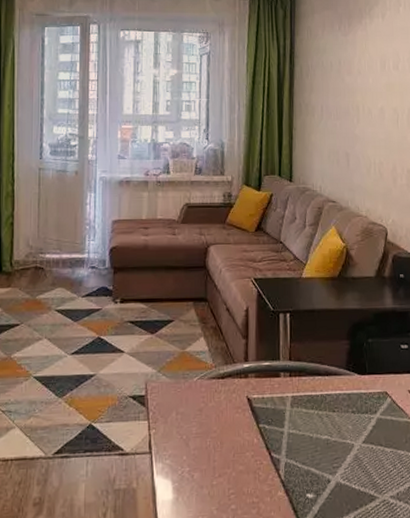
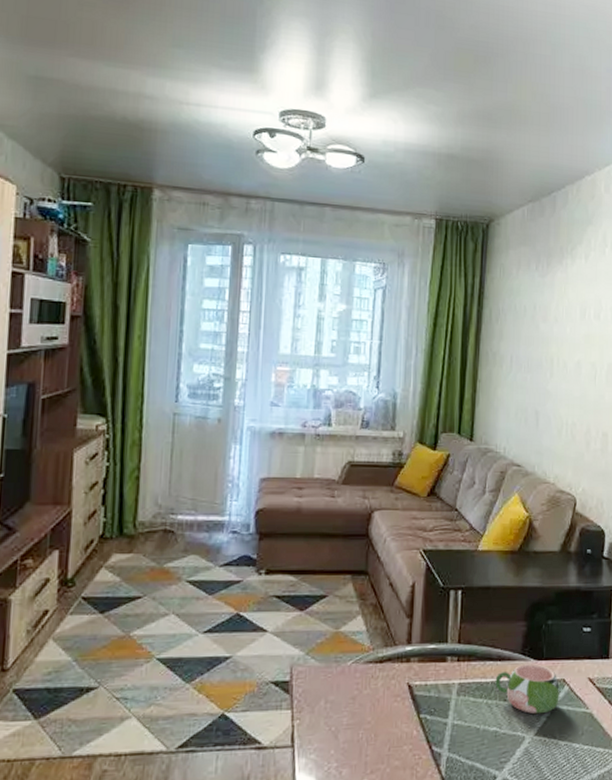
mug: none [324,378,383,424] -> present [495,664,560,714]

